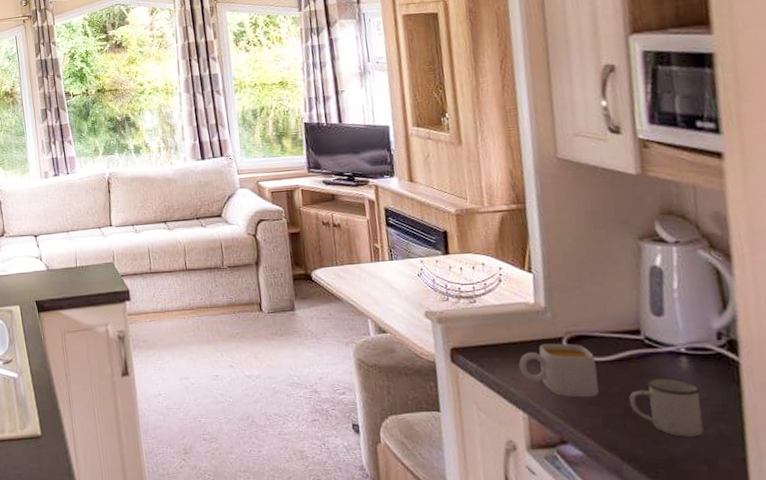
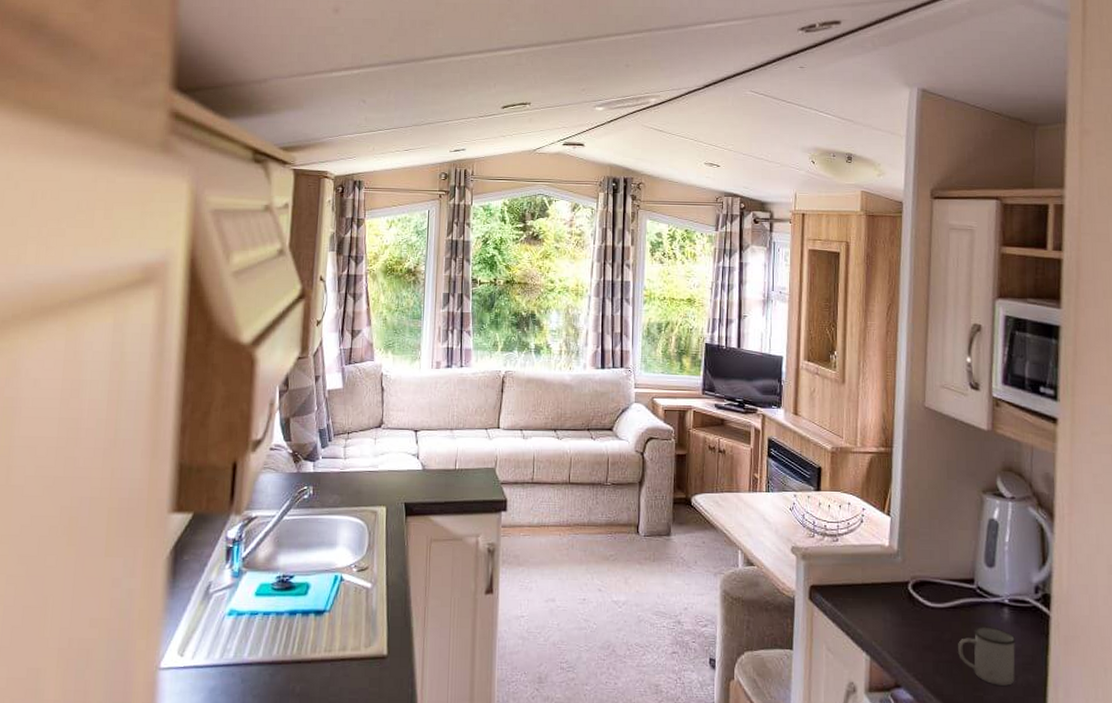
mug: present [519,343,599,398] -> none [868,587,934,643]

